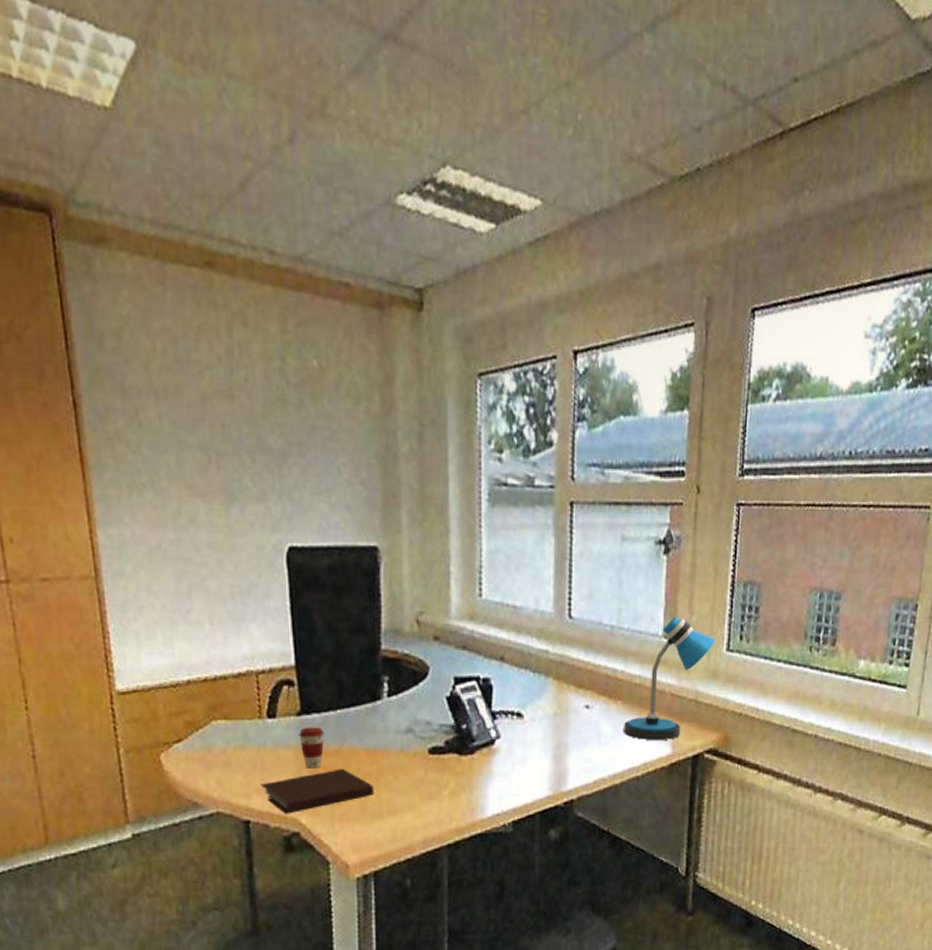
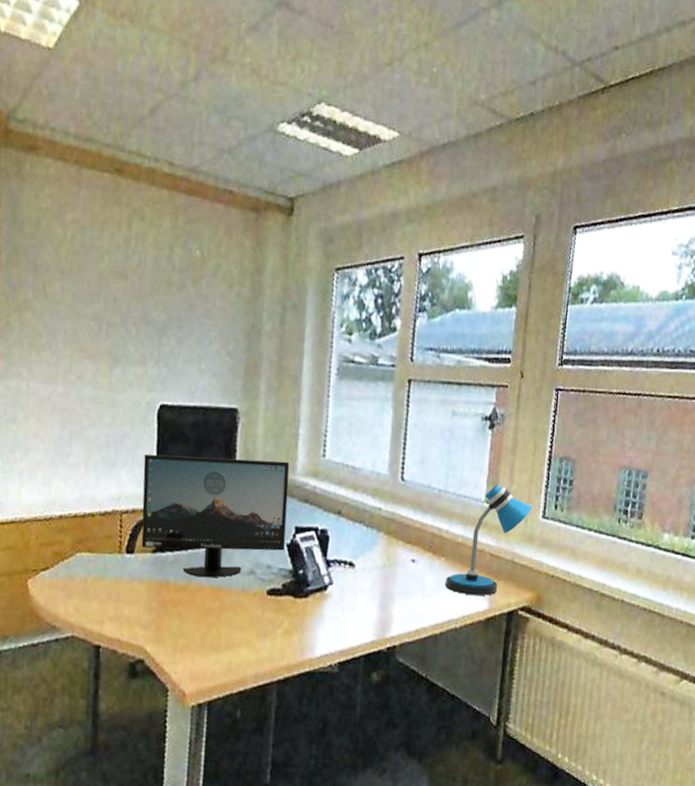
notebook: present [260,768,374,814] -> none [113,603,215,642]
monitor: none [276,604,445,739] -> present [141,454,290,578]
coffee cup: present [299,727,325,769] -> none [152,563,176,602]

